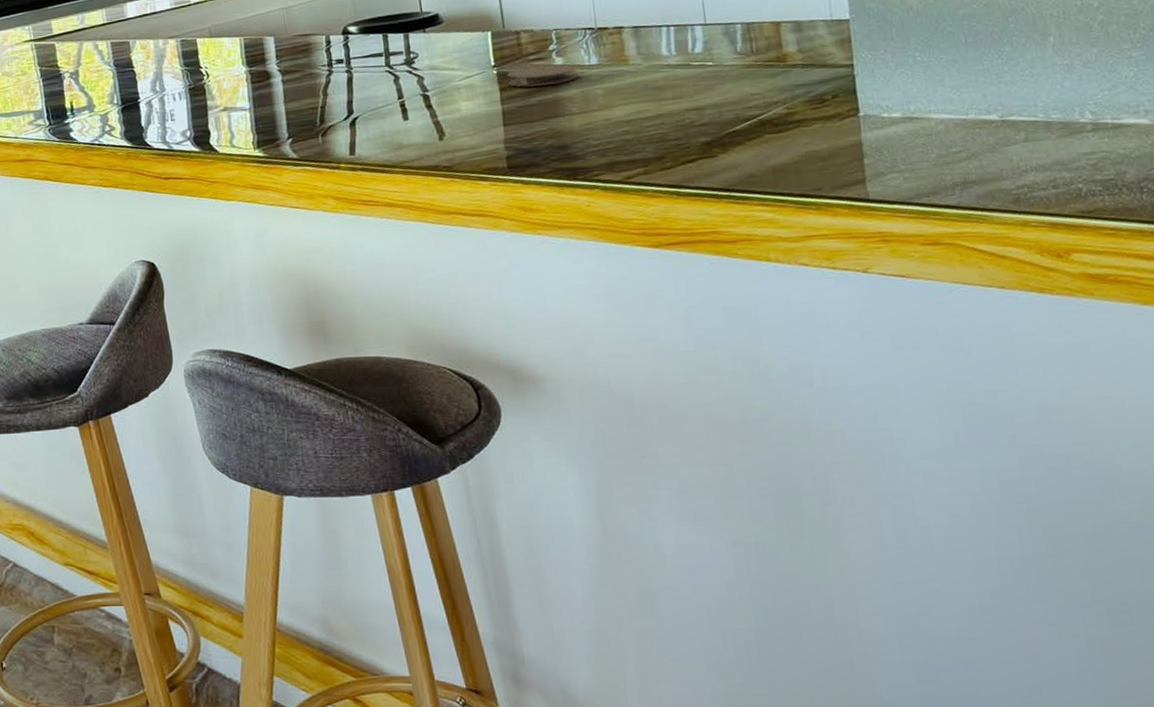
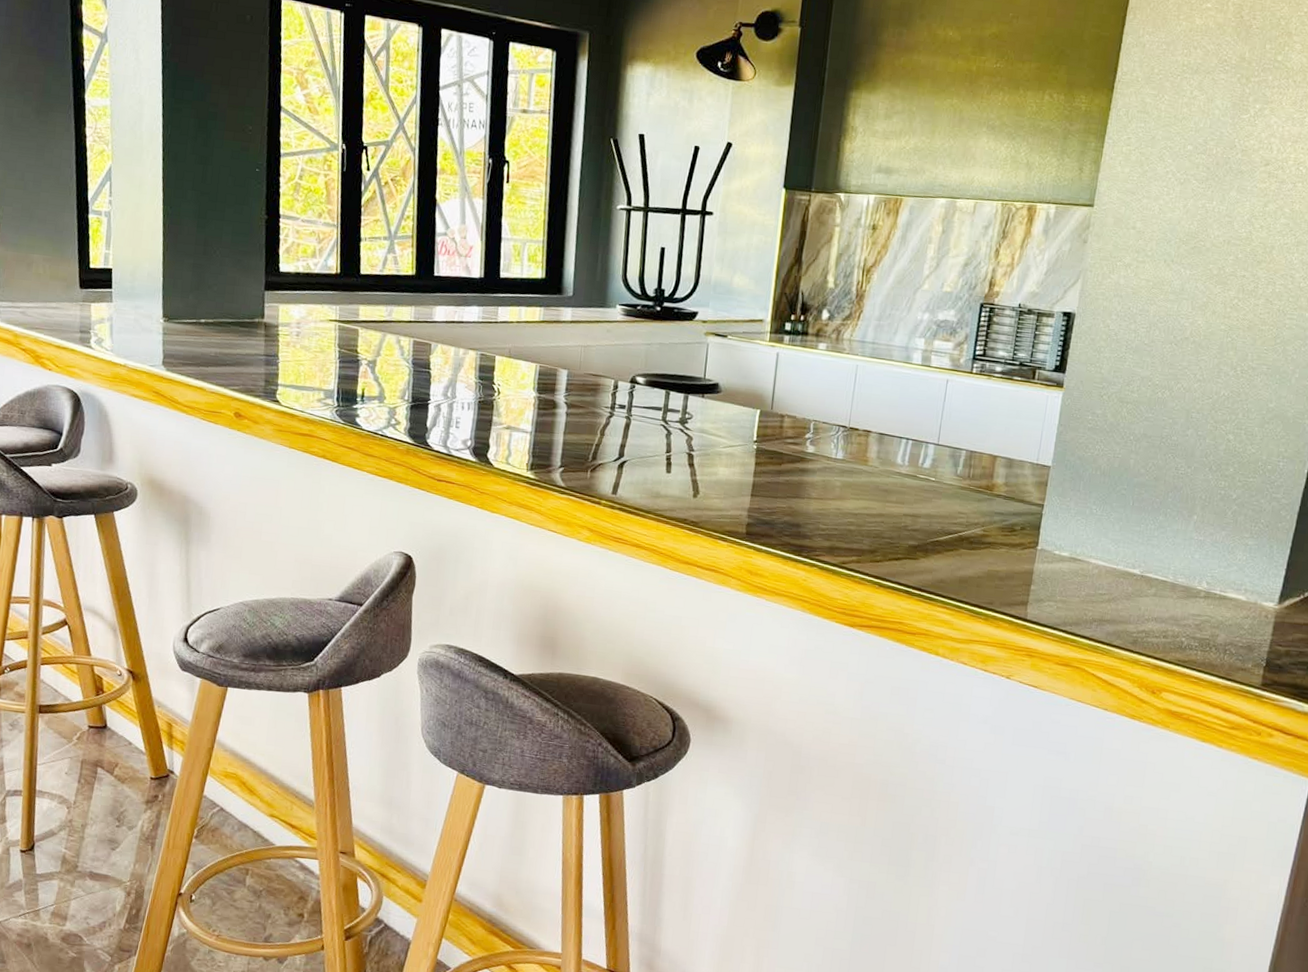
coaster: present [507,63,578,87] -> none [764,448,826,470]

